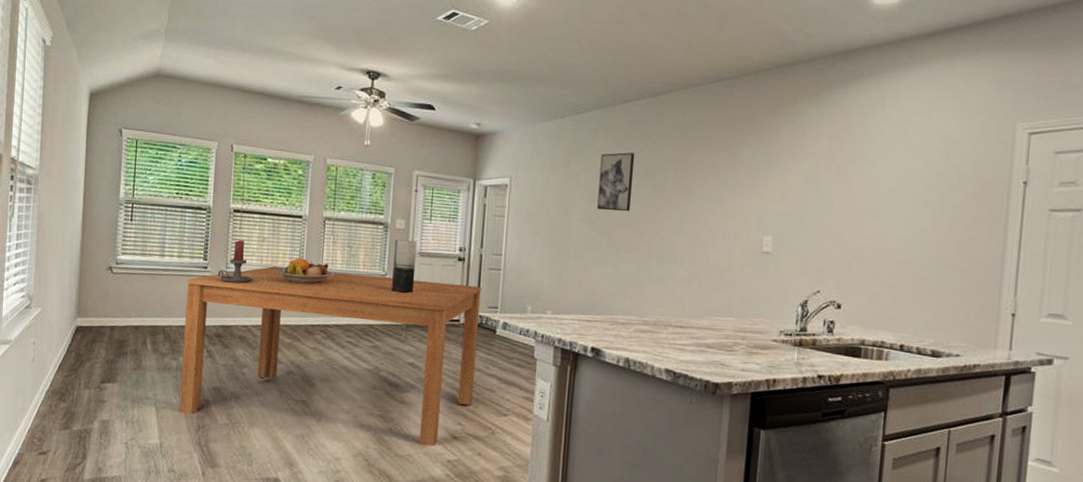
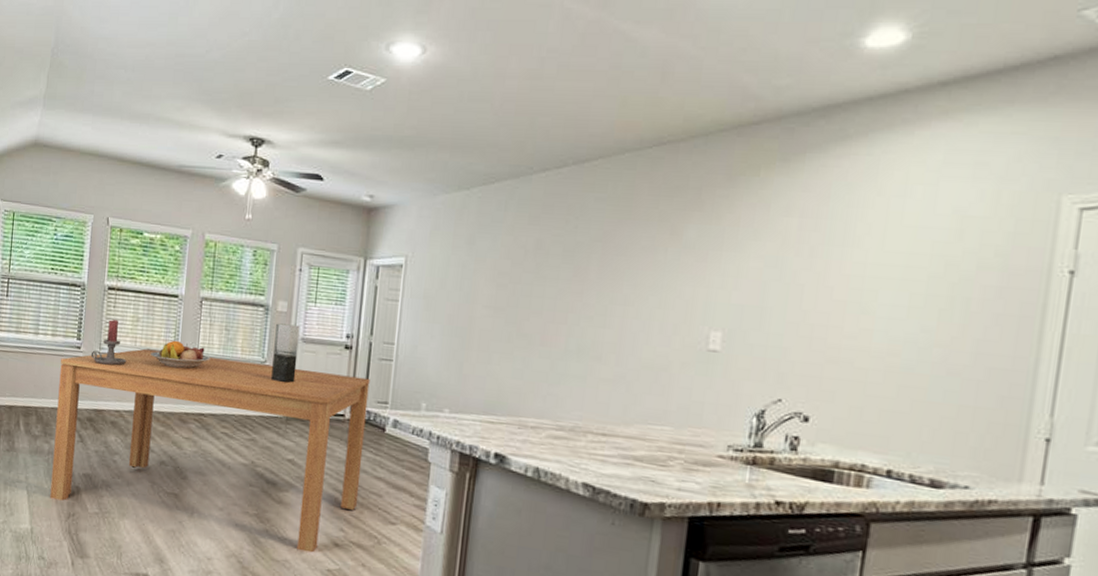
wall art: present [597,152,635,212] -> none [506,229,554,298]

